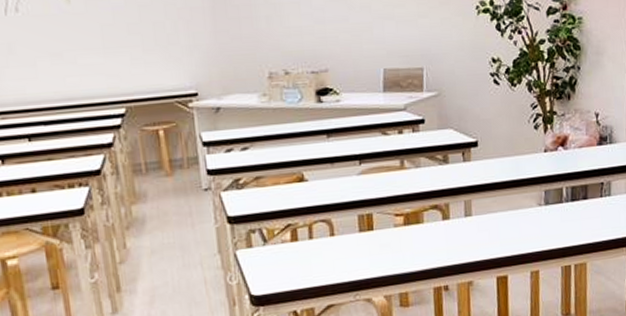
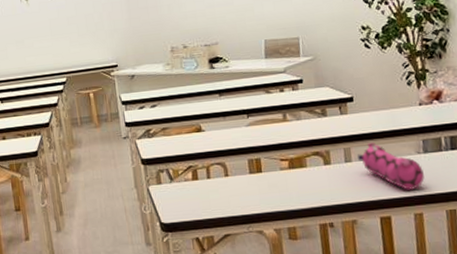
pencil case: none [477,194,543,246] -> present [357,143,425,190]

